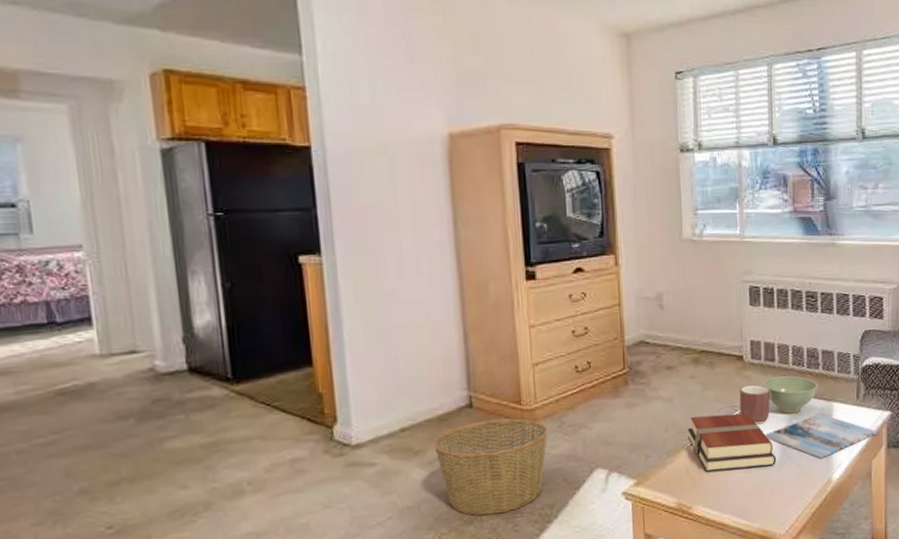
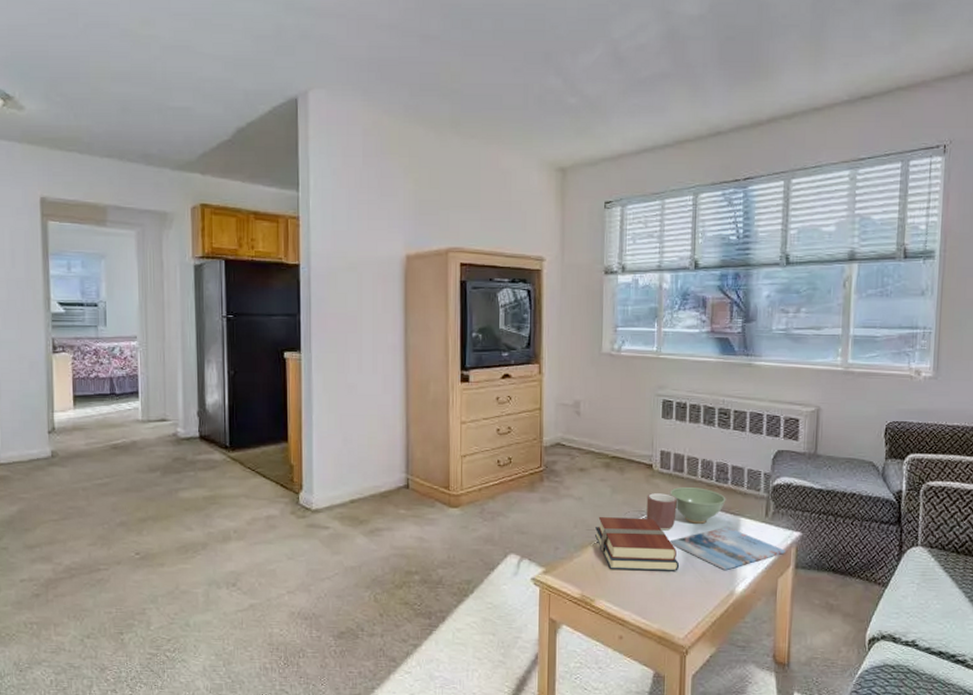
basket: present [434,418,548,516] -> none [376,501,471,583]

